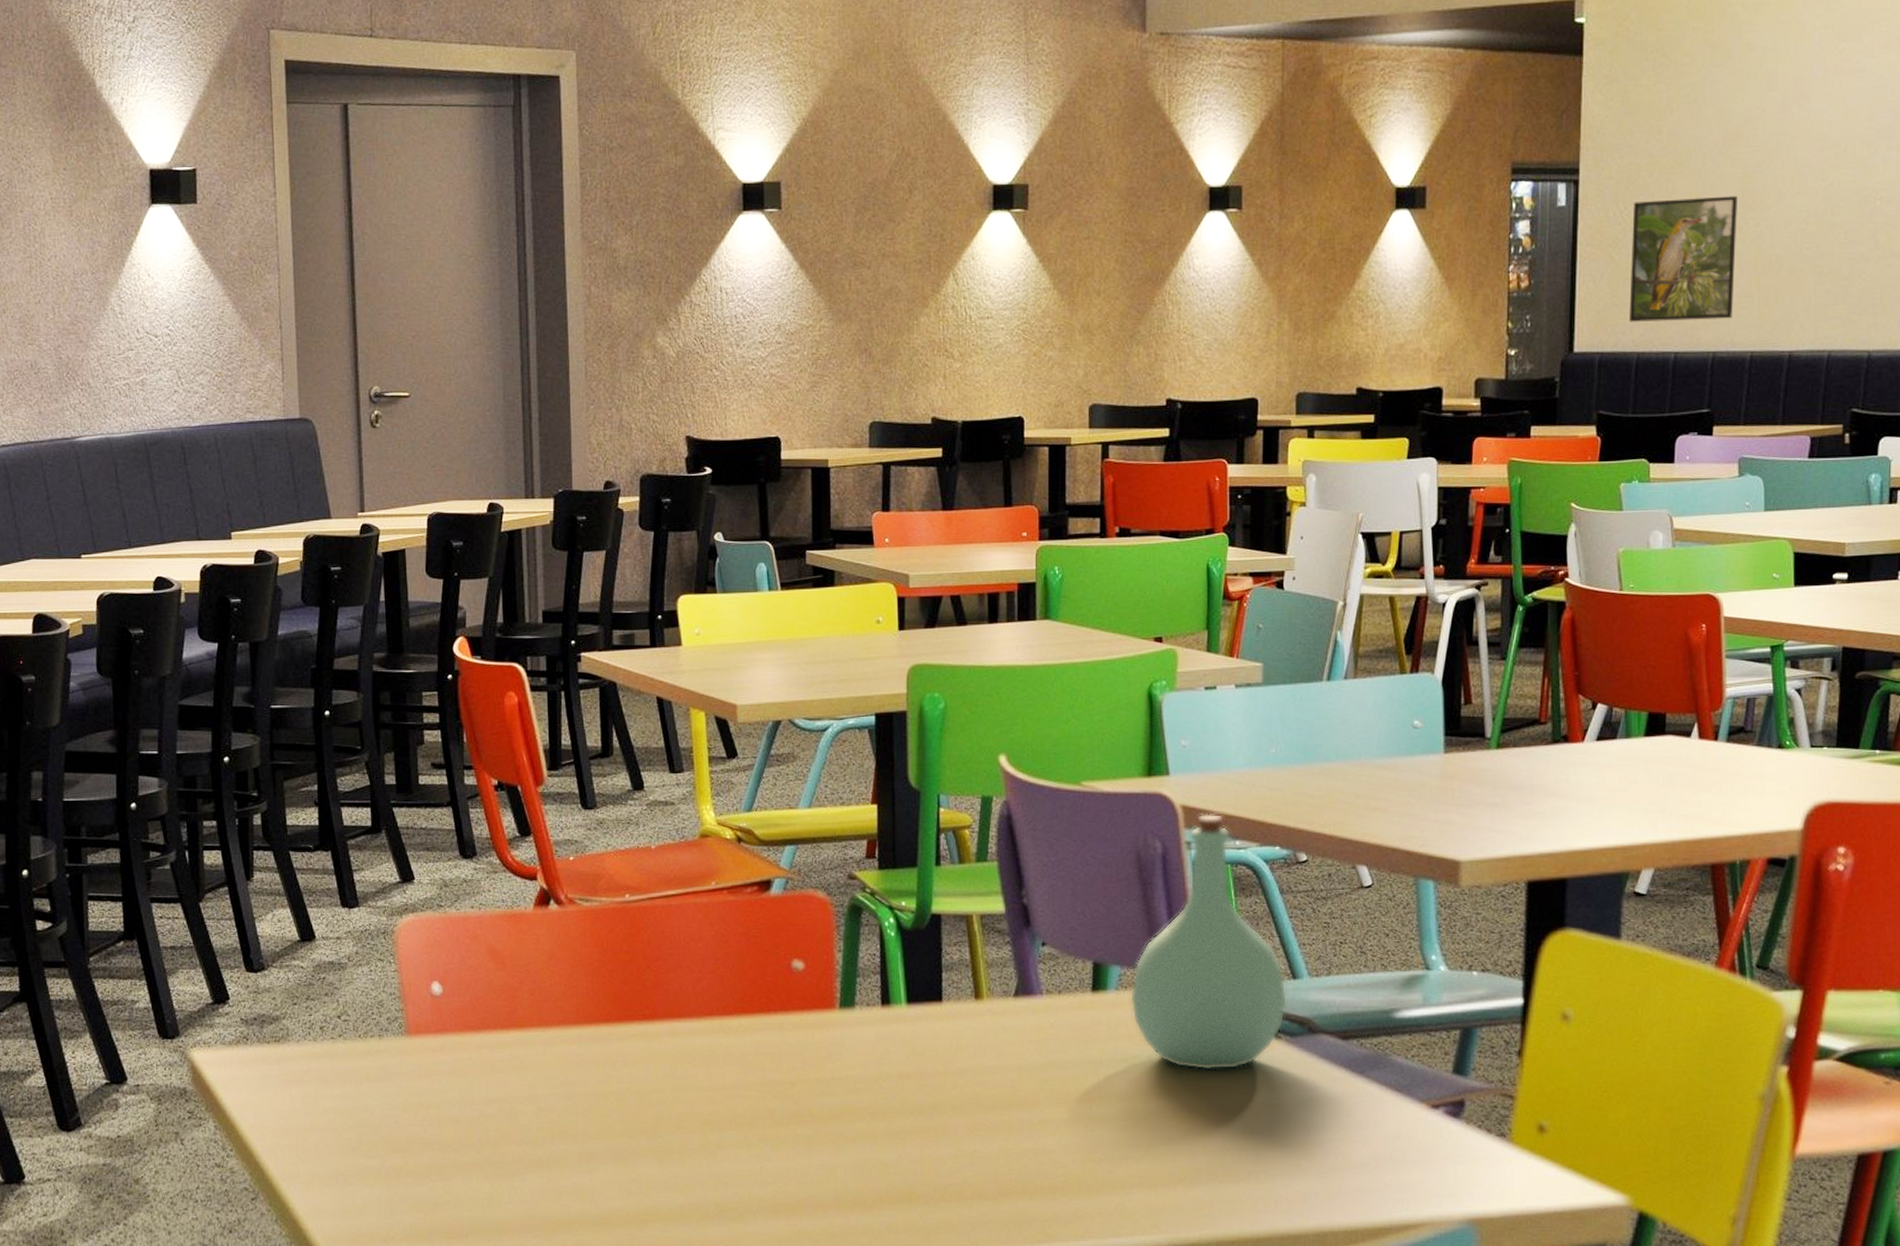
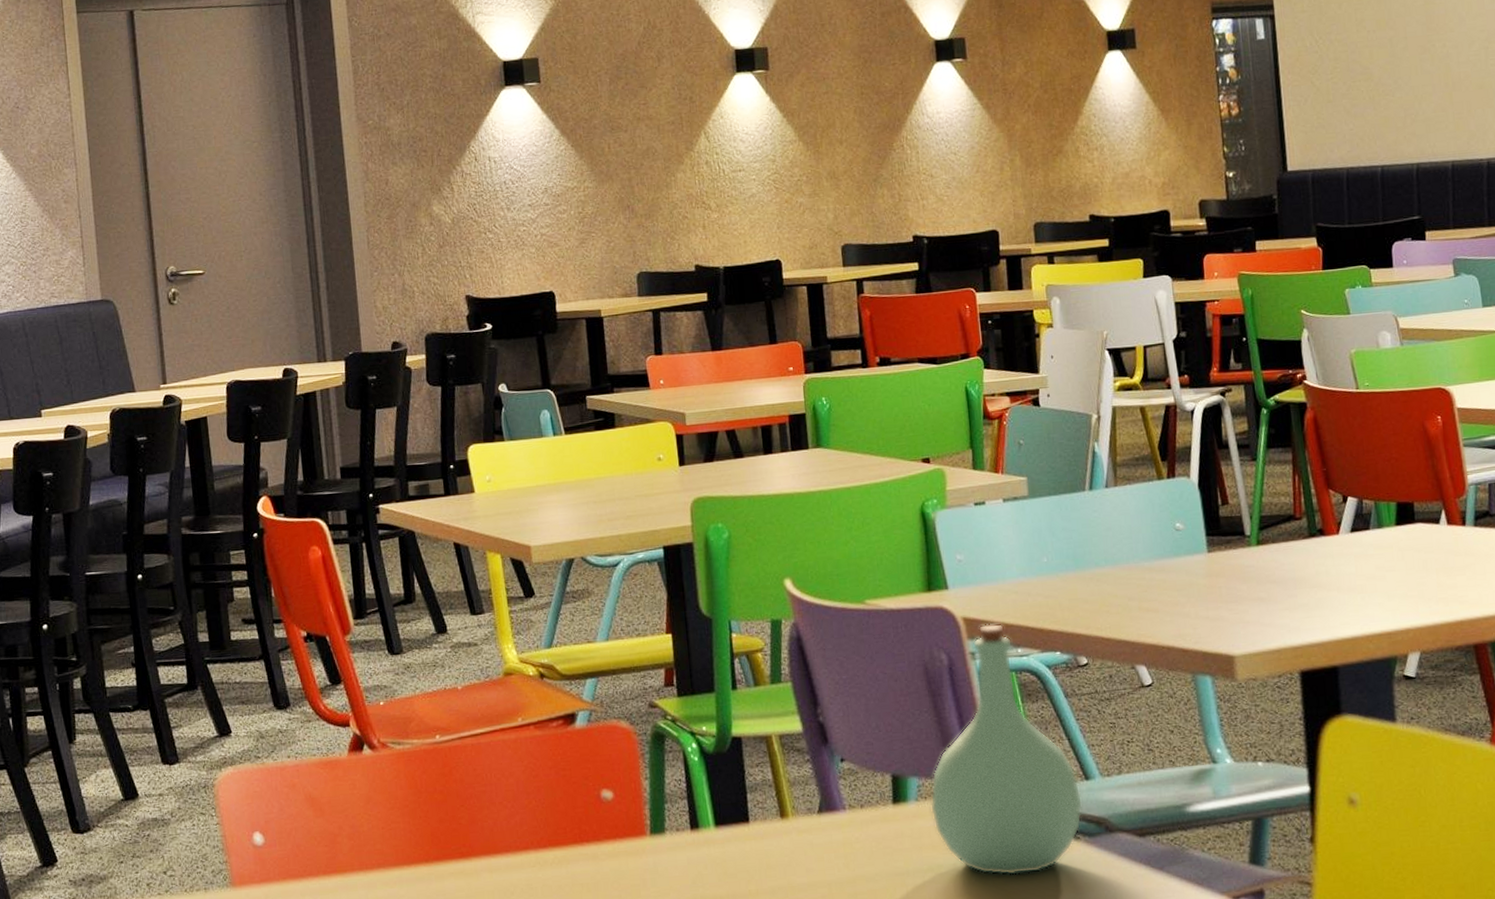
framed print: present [1628,195,1738,322] -> none [1327,20,1431,141]

